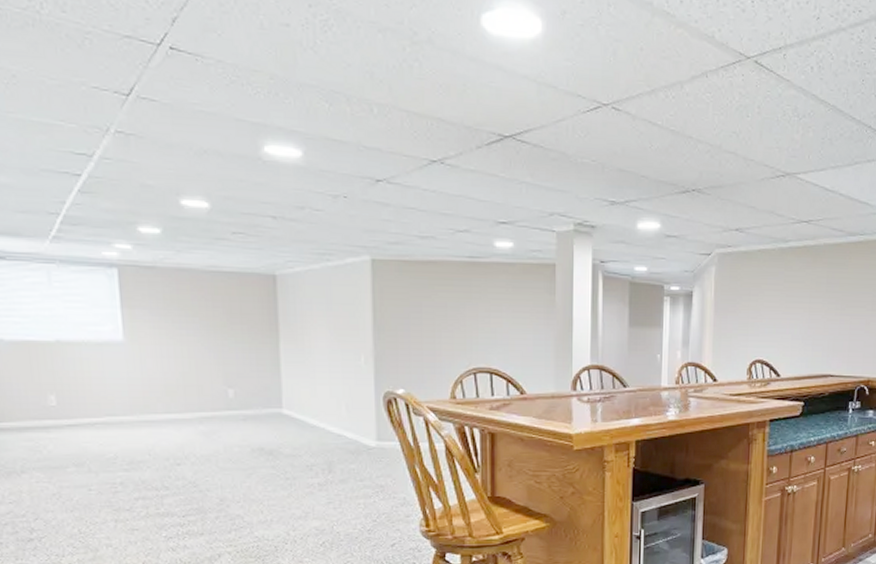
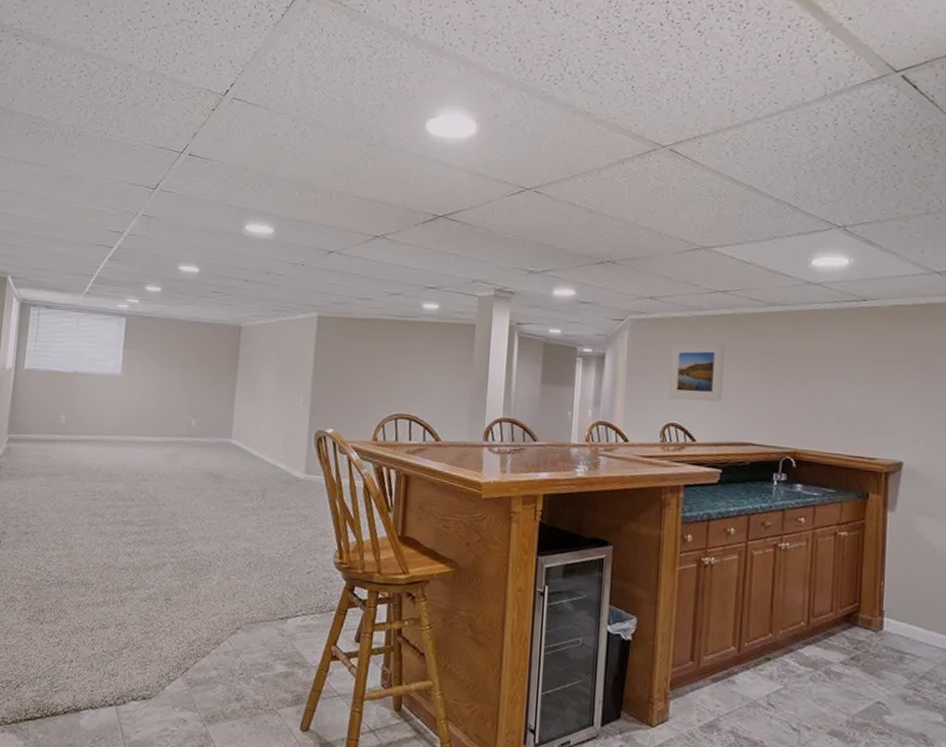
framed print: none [754,275,808,336] -> present [668,342,725,402]

